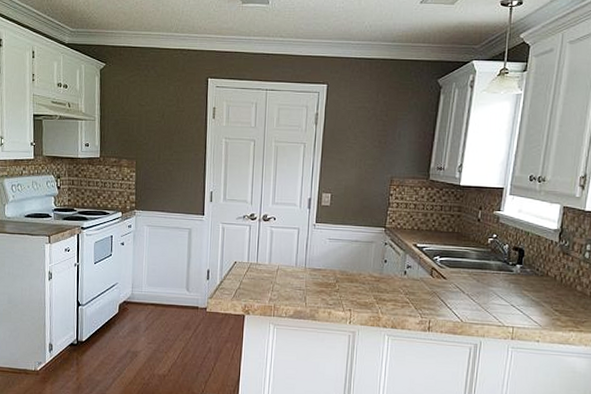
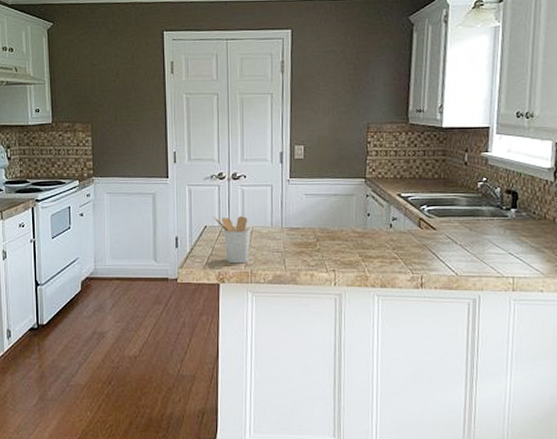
utensil holder: none [244,254,277,298] -> present [214,216,251,264]

